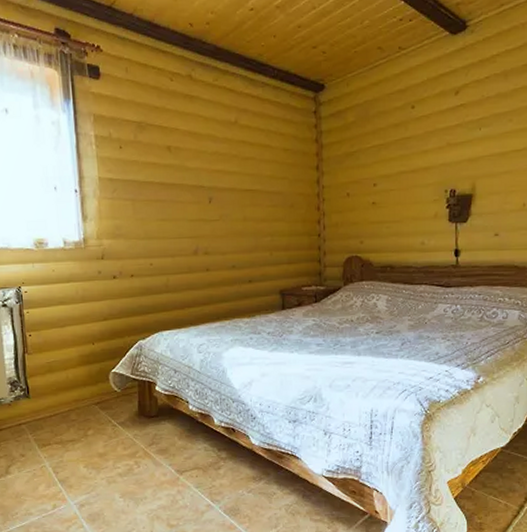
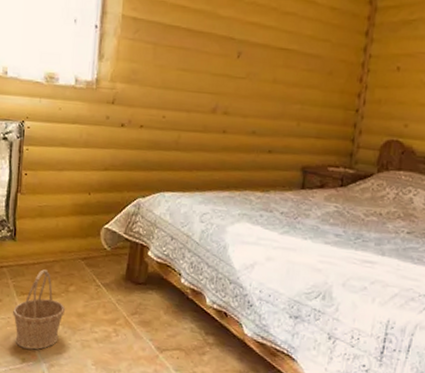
basket: none [36,420,87,495] -> present [12,269,66,350]

